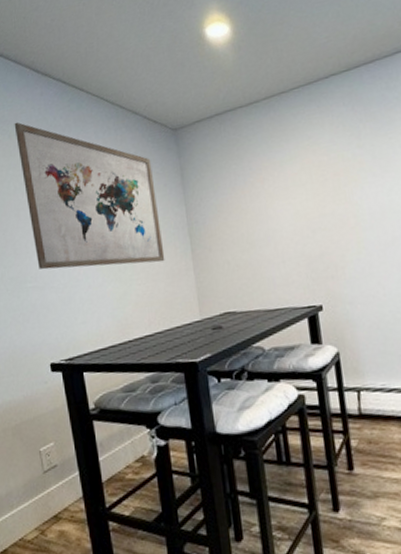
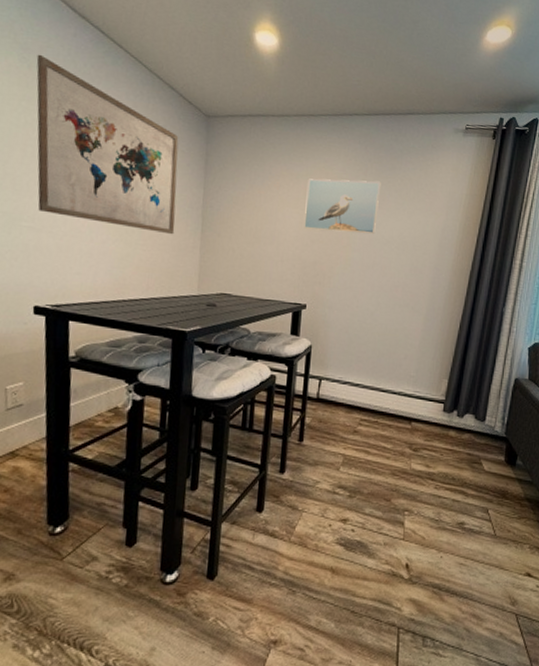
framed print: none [293,141,387,219] -> present [304,178,381,234]

